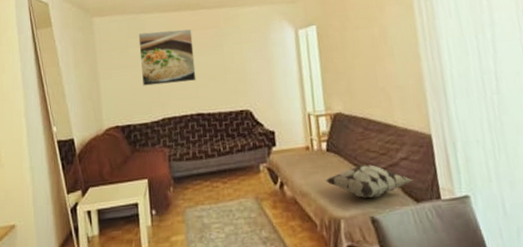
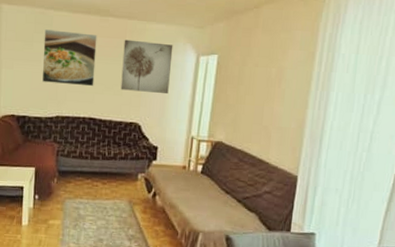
wall art: none [219,24,274,79] -> present [120,39,173,95]
decorative pillow: present [325,164,414,198] -> none [194,190,271,221]

